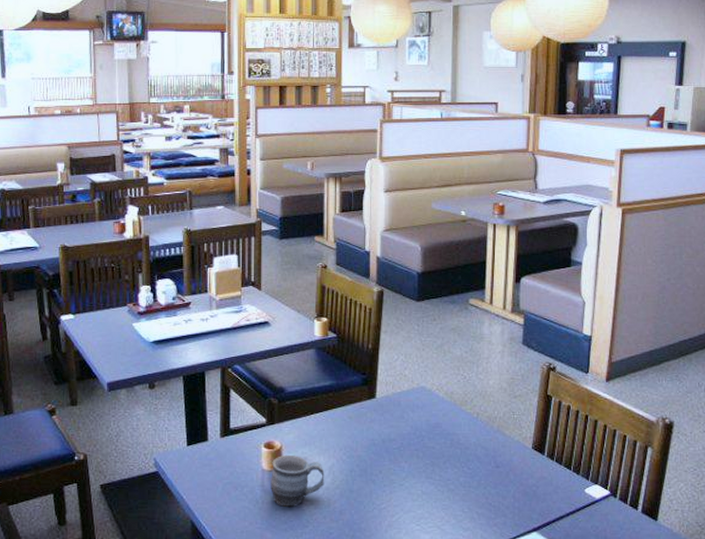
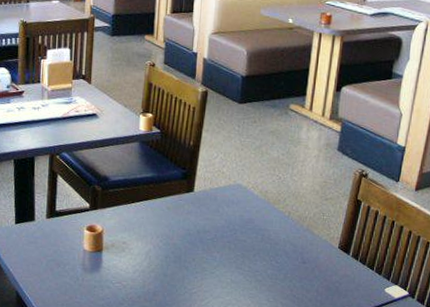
mug: present [271,454,325,508] -> none [90,238,142,287]

